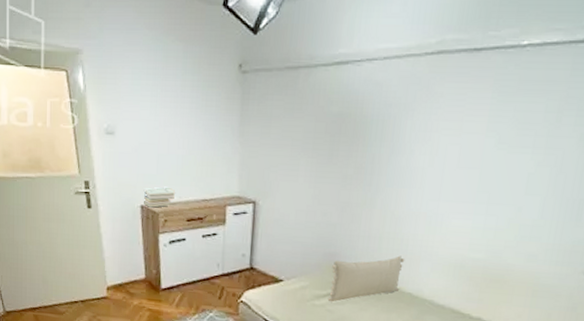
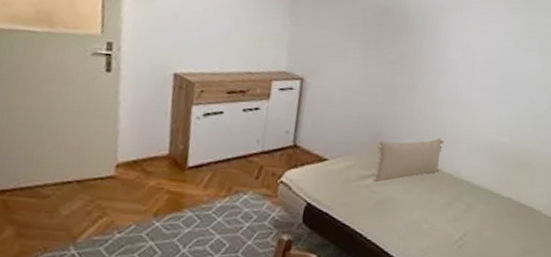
books: present [143,187,176,208] -> none [178,56,217,77]

